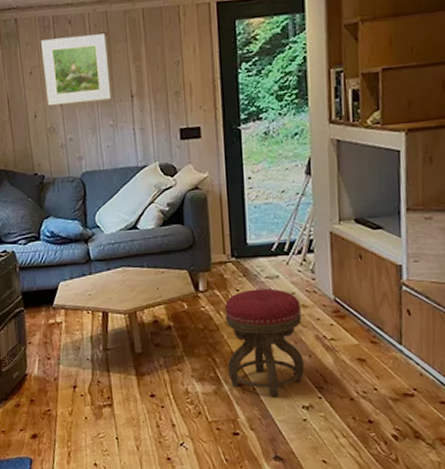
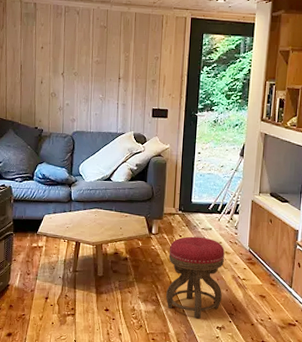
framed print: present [41,33,112,106] -> none [52,24,105,78]

